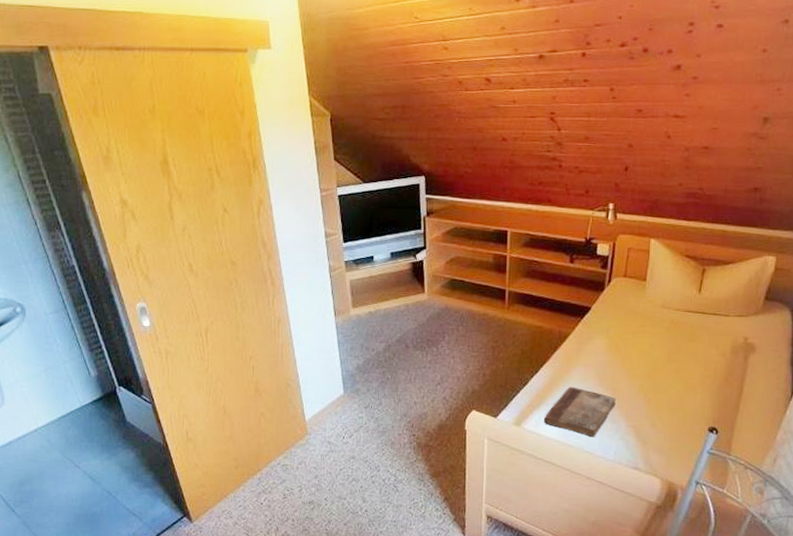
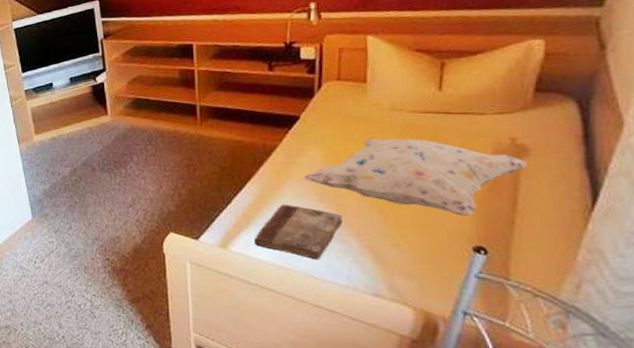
decorative pillow: none [588,331,754,401] -> present [302,138,529,216]

